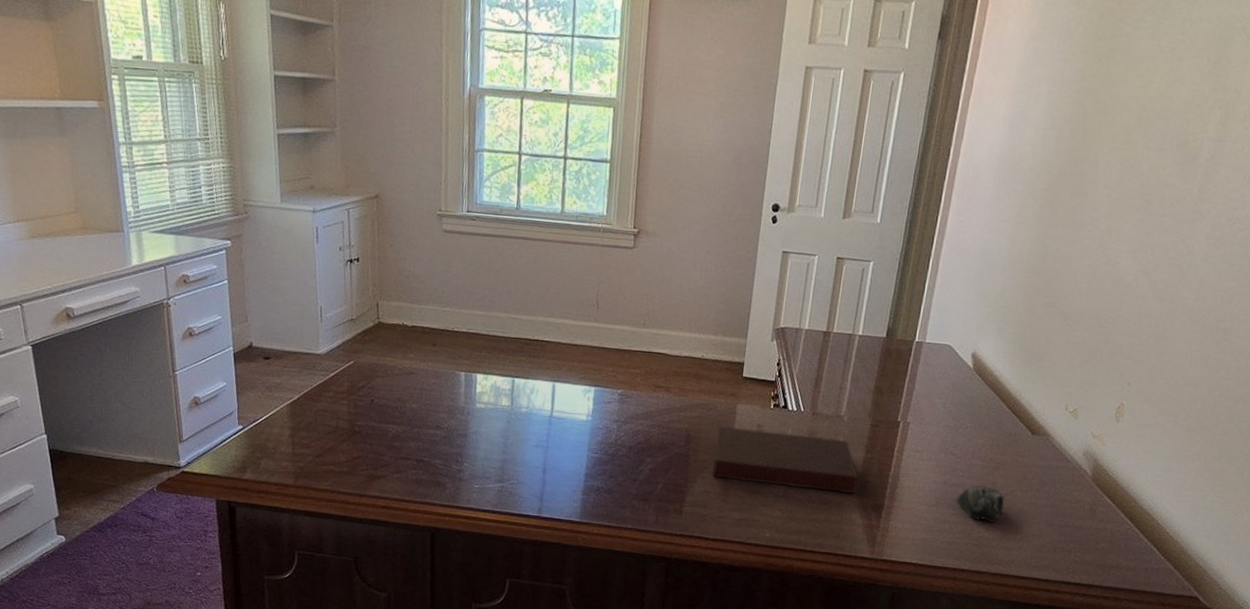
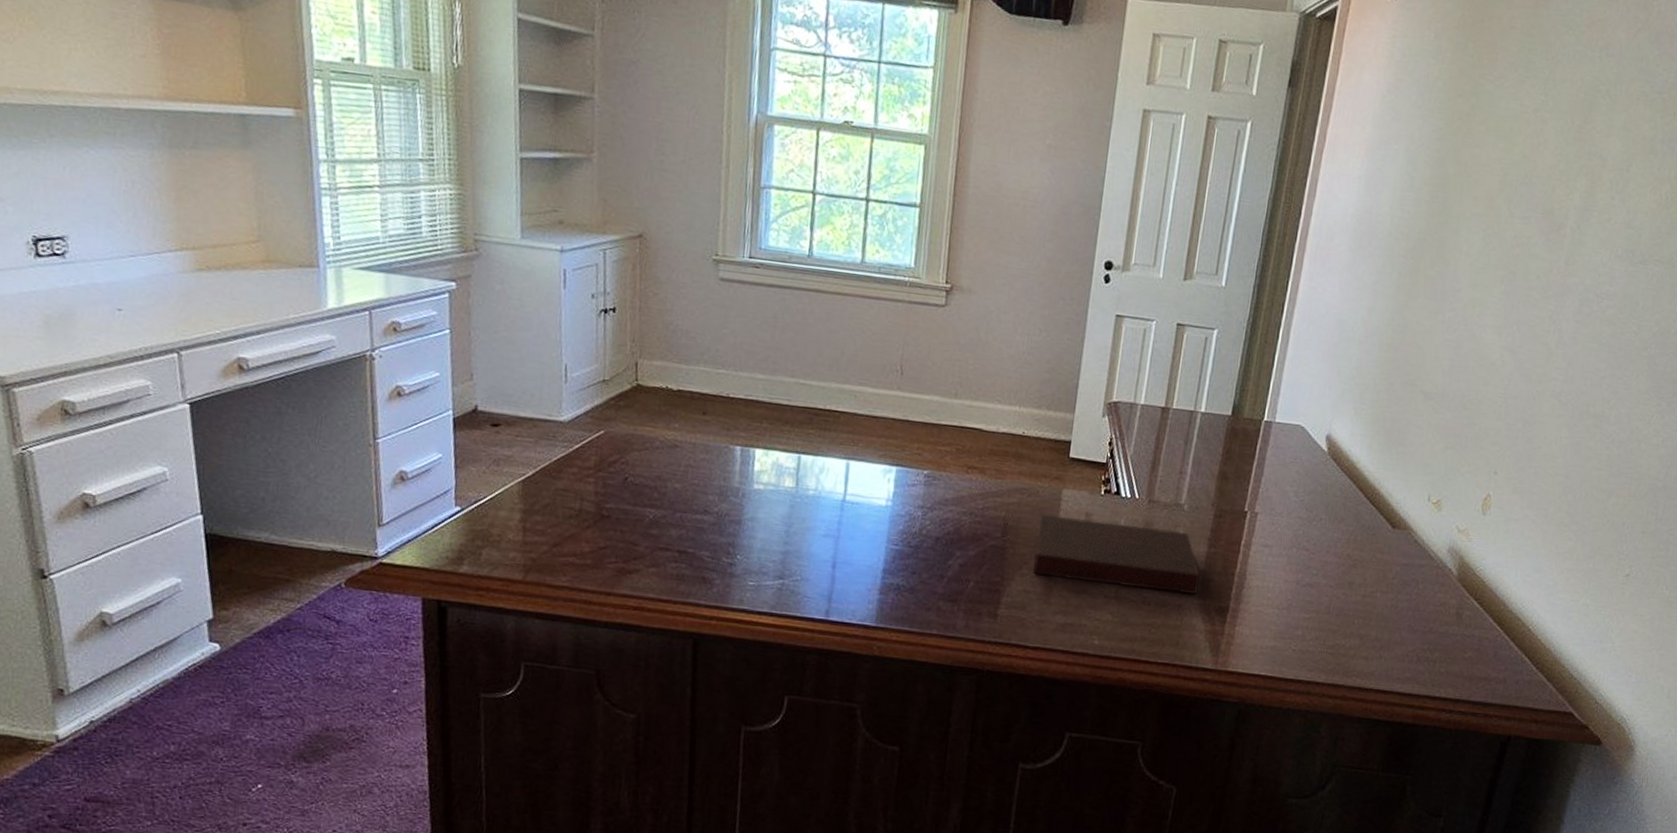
computer mouse: present [957,485,1005,523] -> none [1310,585,1364,629]

